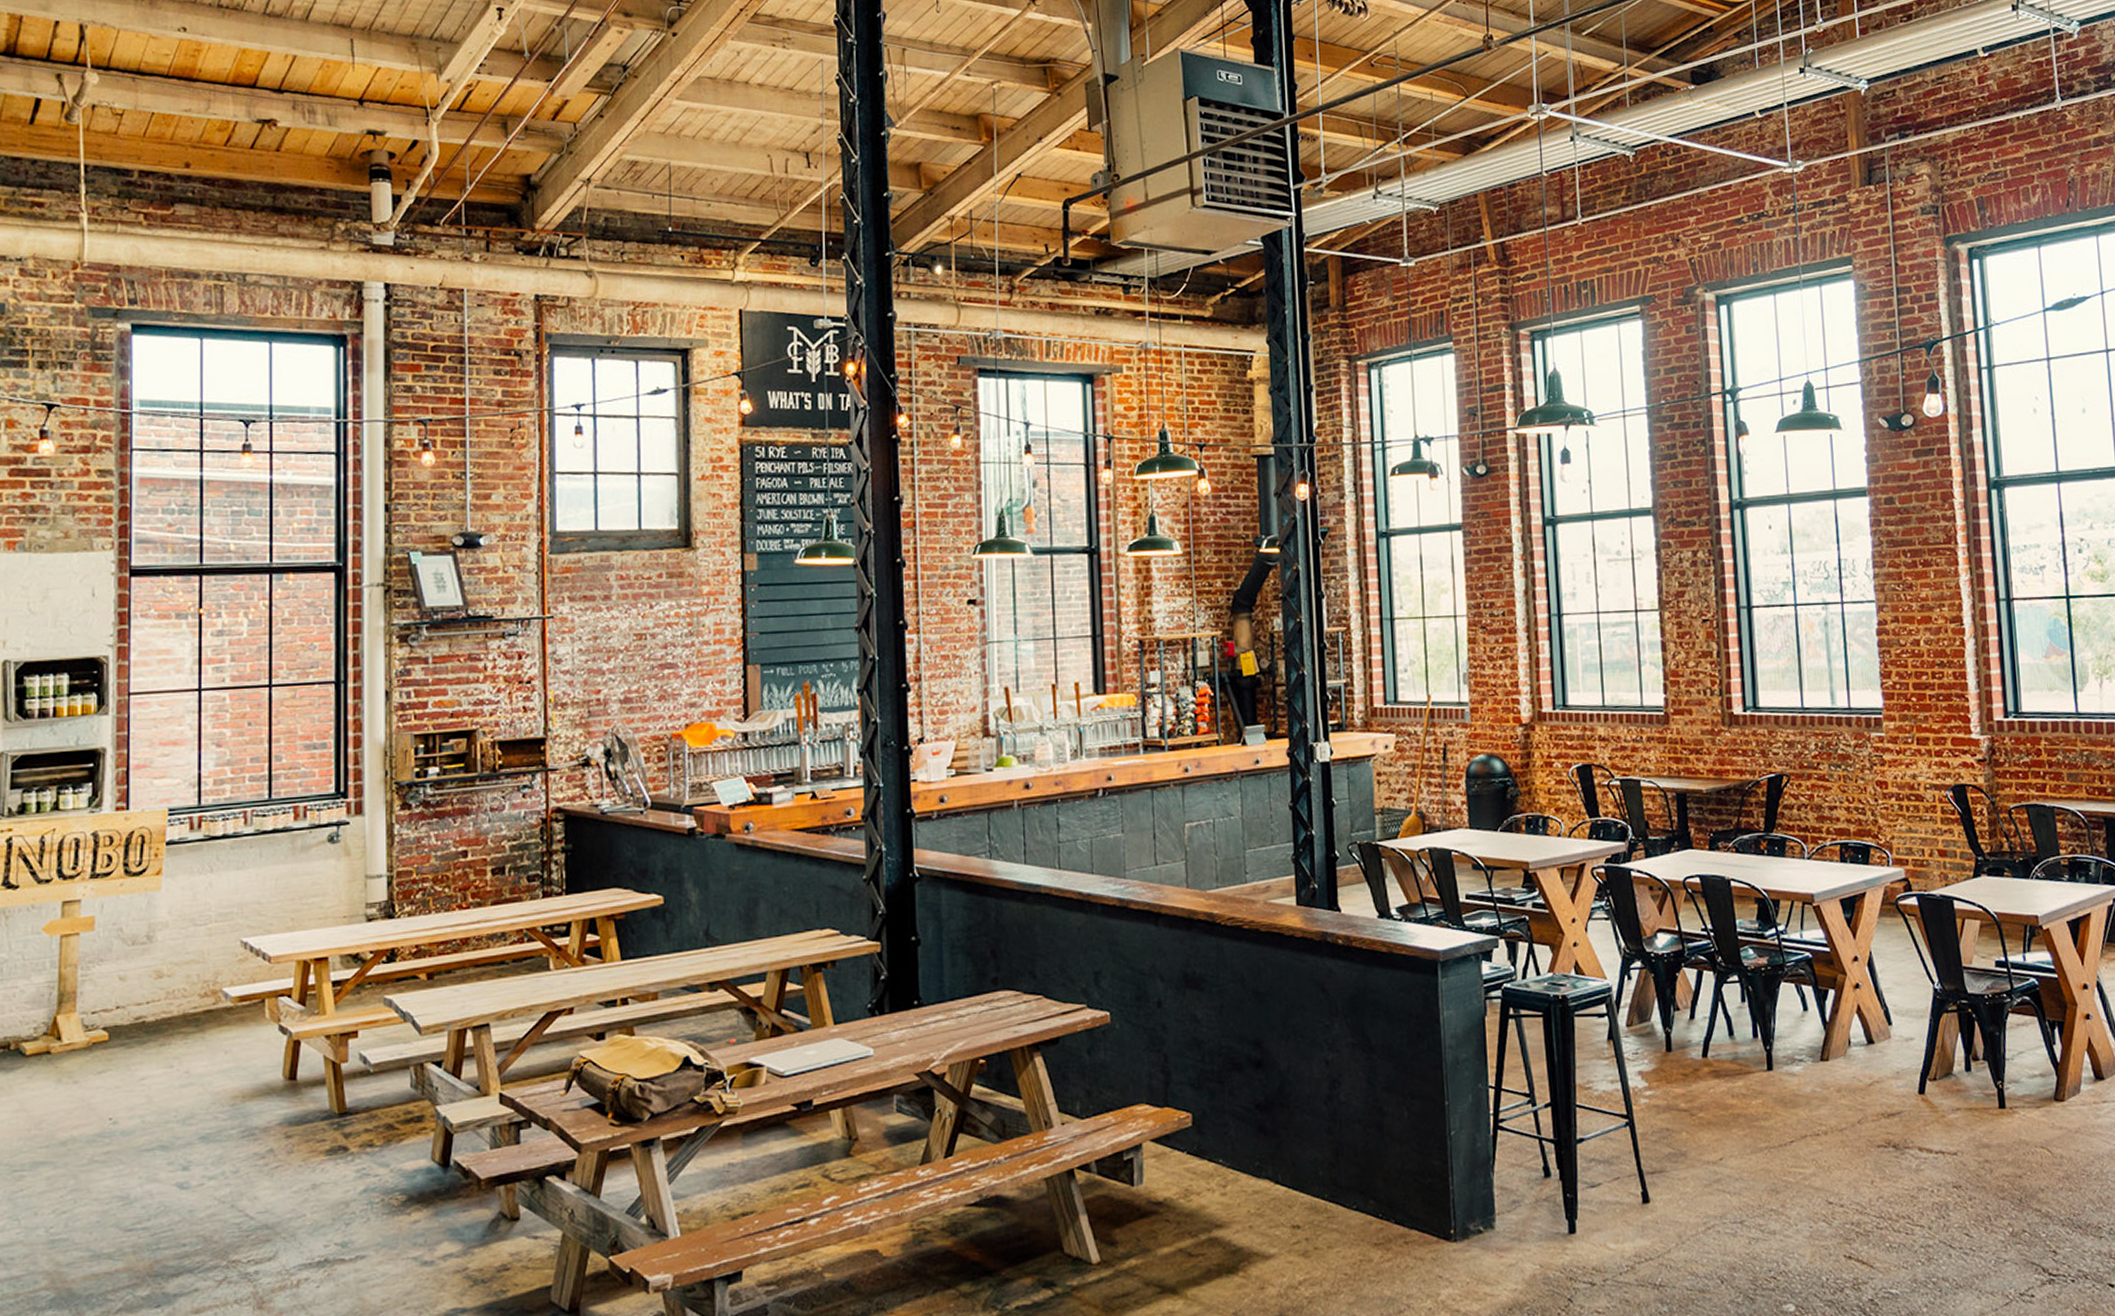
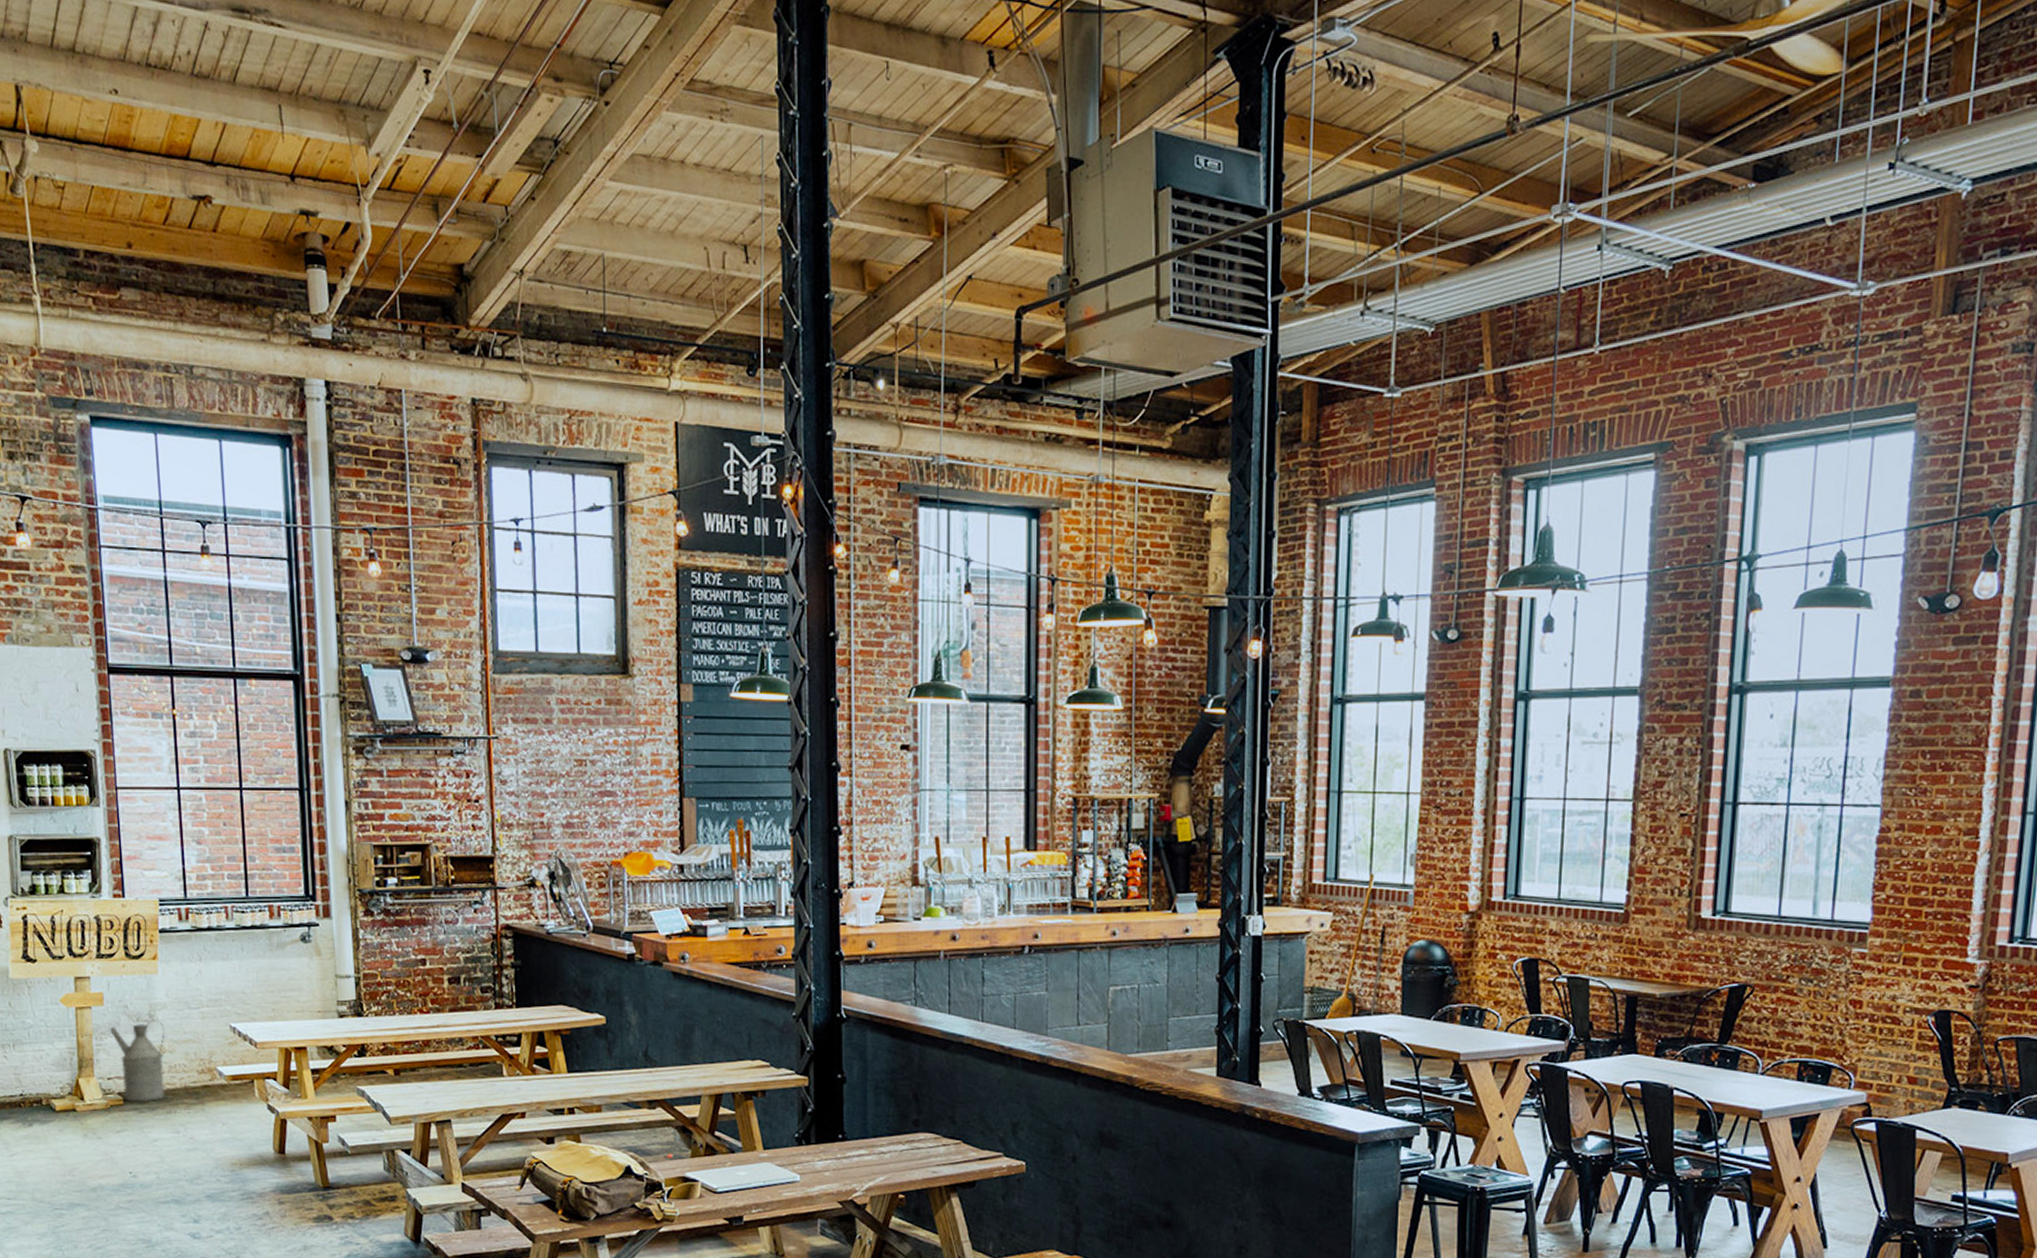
watering can: none [98,941,164,1037] -> present [109,1019,165,1102]

